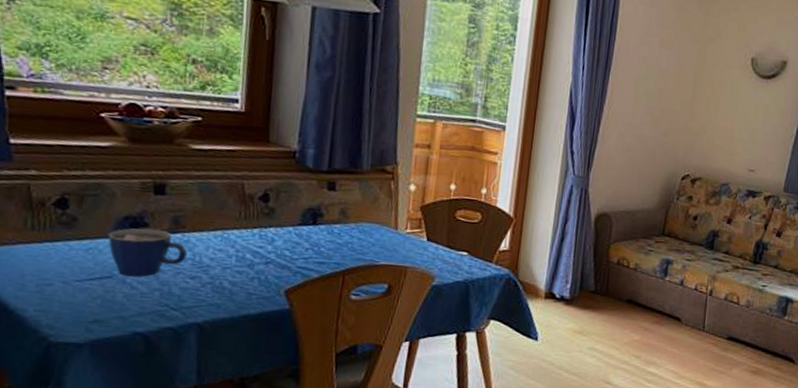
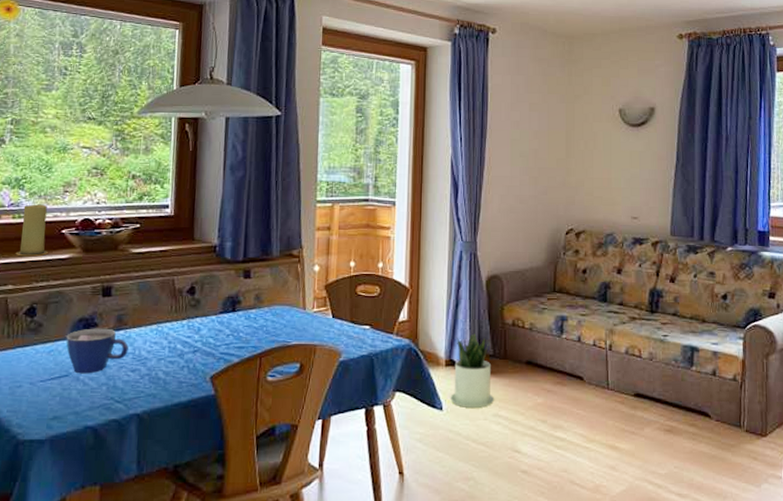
candle: none [38,78,84,141] -> present [15,204,49,257]
planter: none [546,268,592,341] -> present [450,333,495,408]

